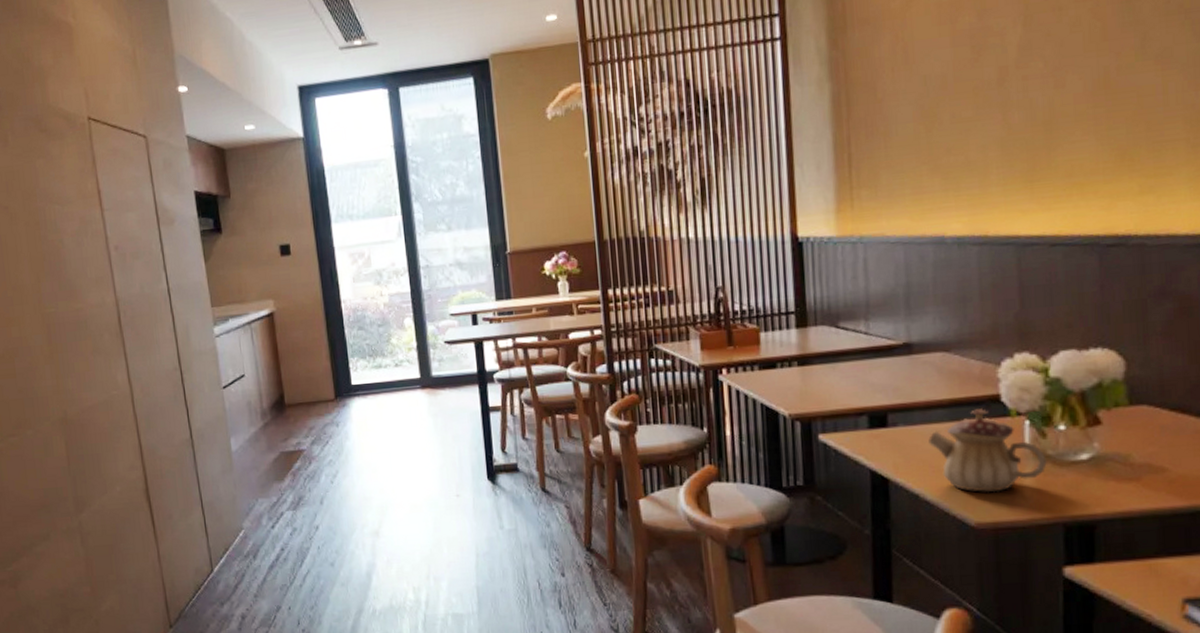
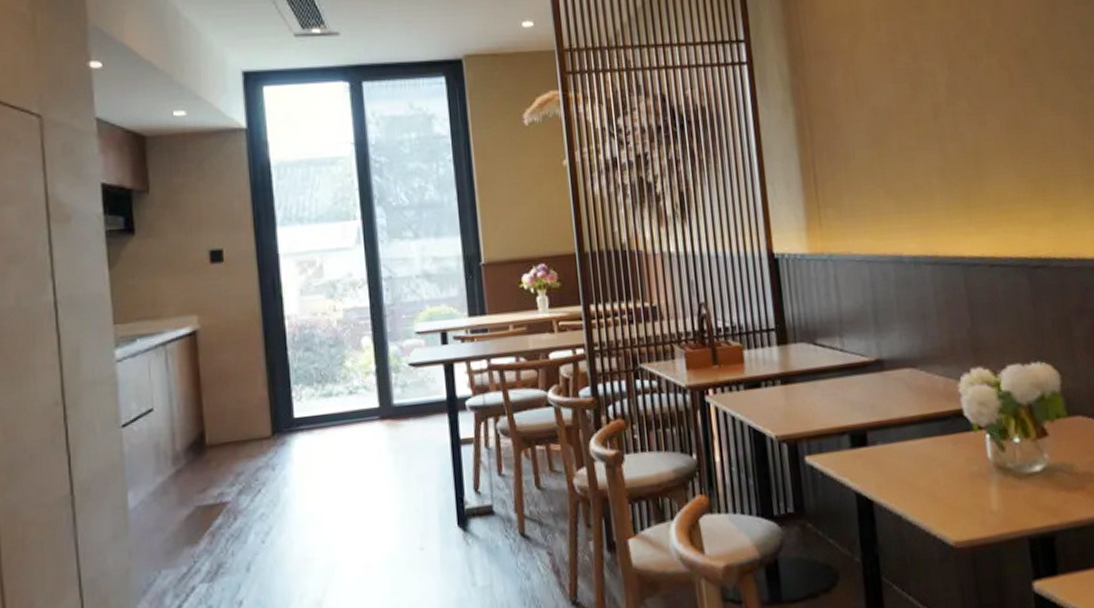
teapot: present [928,409,1047,493] -> none [905,424,1008,510]

